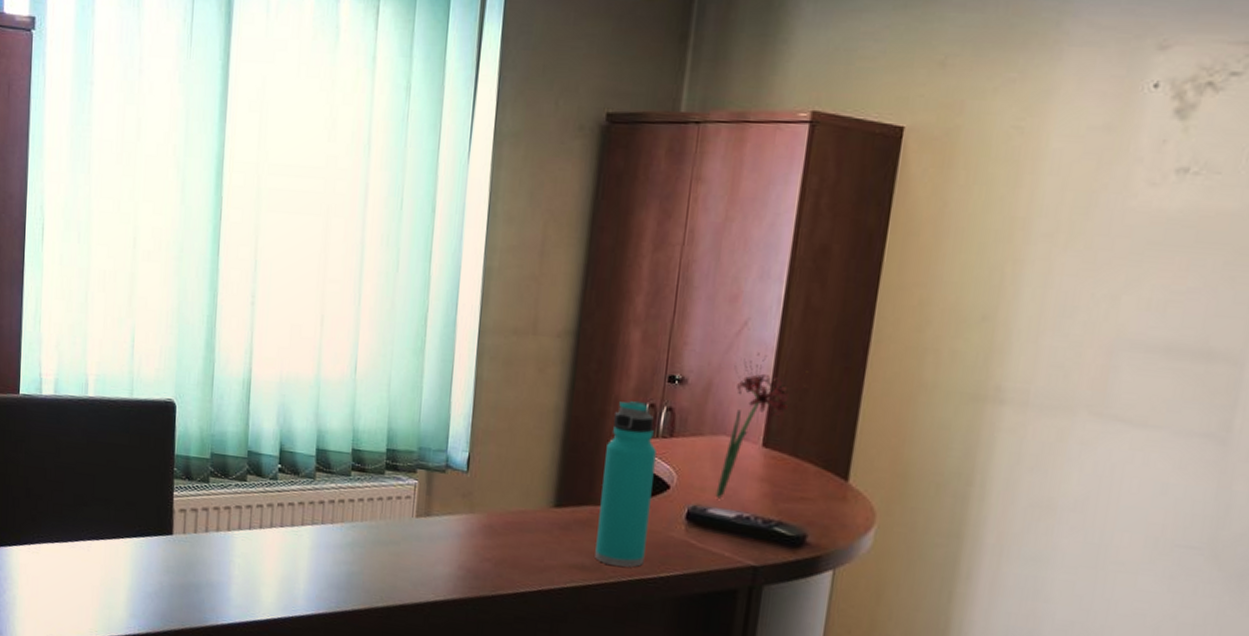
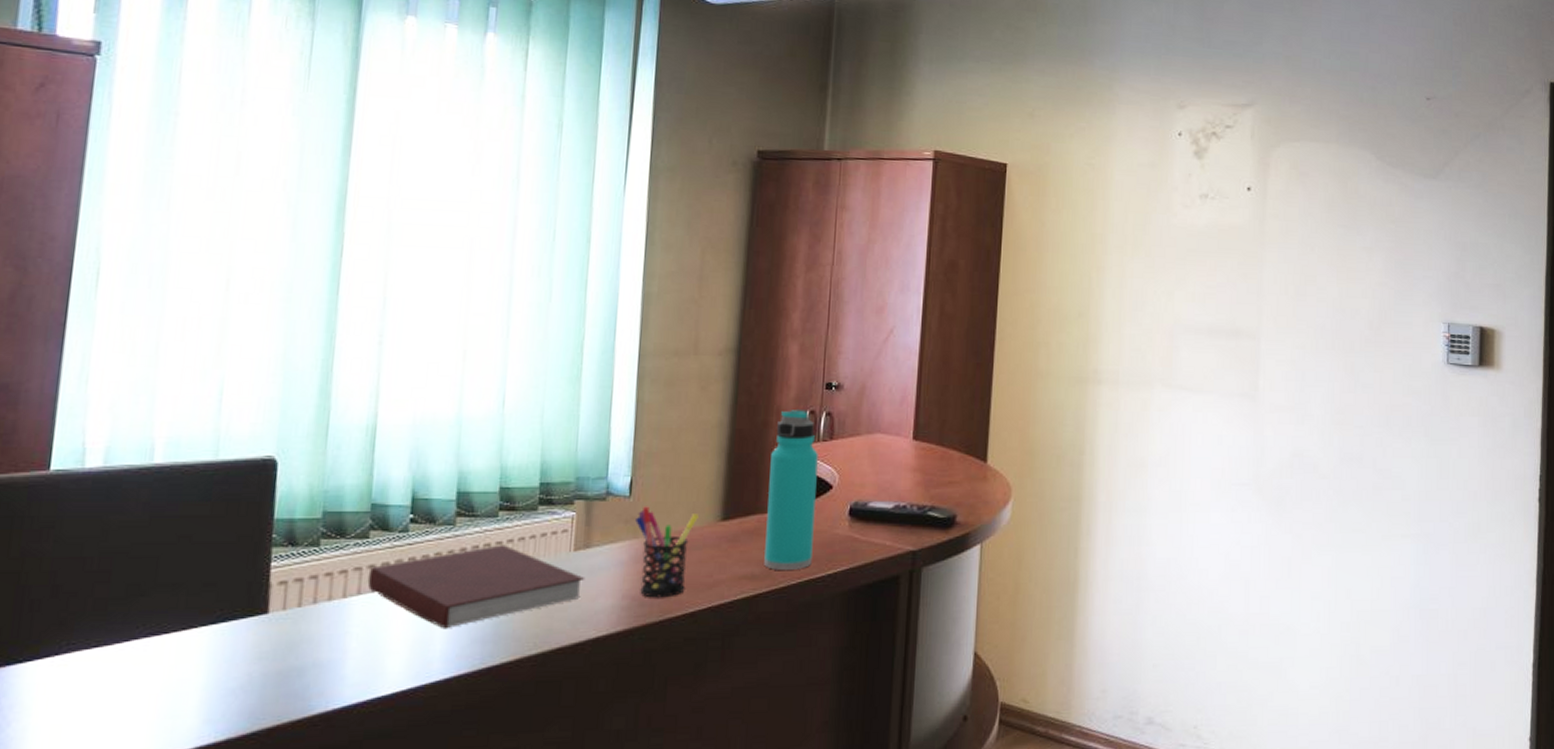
notebook: none [246,502,426,572] -> present [367,545,586,629]
pen holder: none [472,483,532,575] -> present [635,506,699,598]
flower: present [715,353,808,499] -> none [874,356,947,492]

